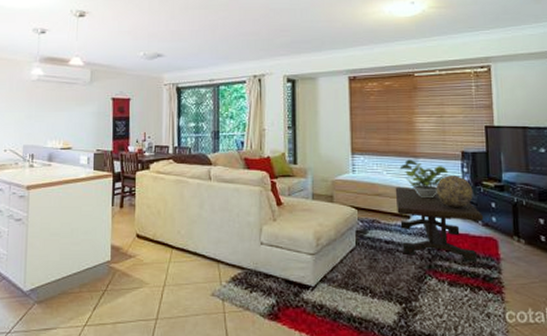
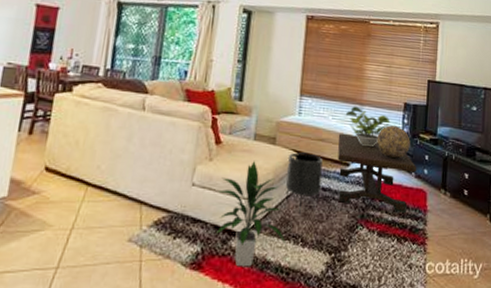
indoor plant: none [285,219,356,318] -> present [216,161,286,267]
planter: none [347,208,383,267] -> present [285,152,323,214]

